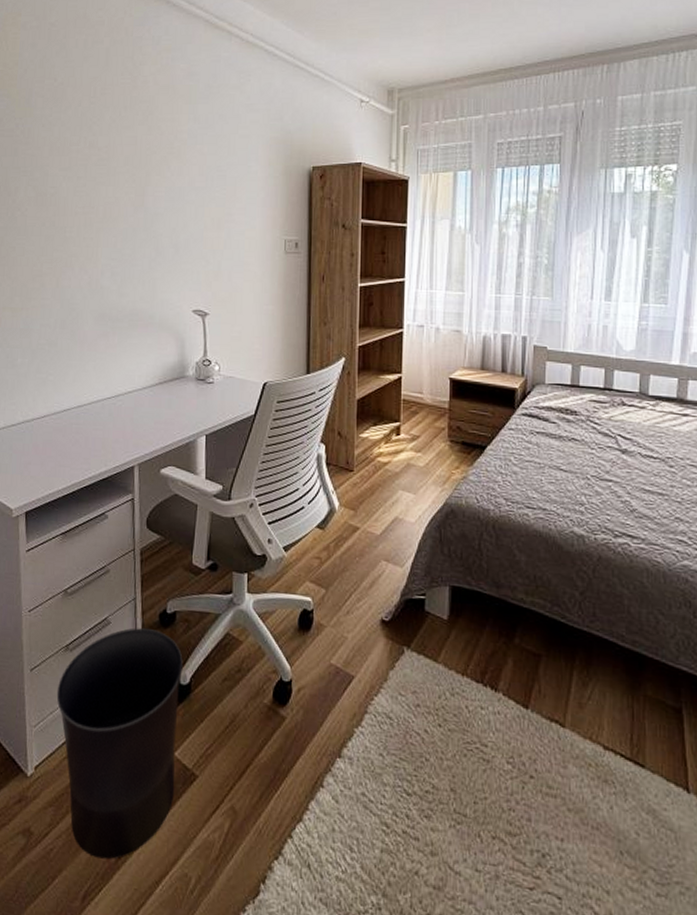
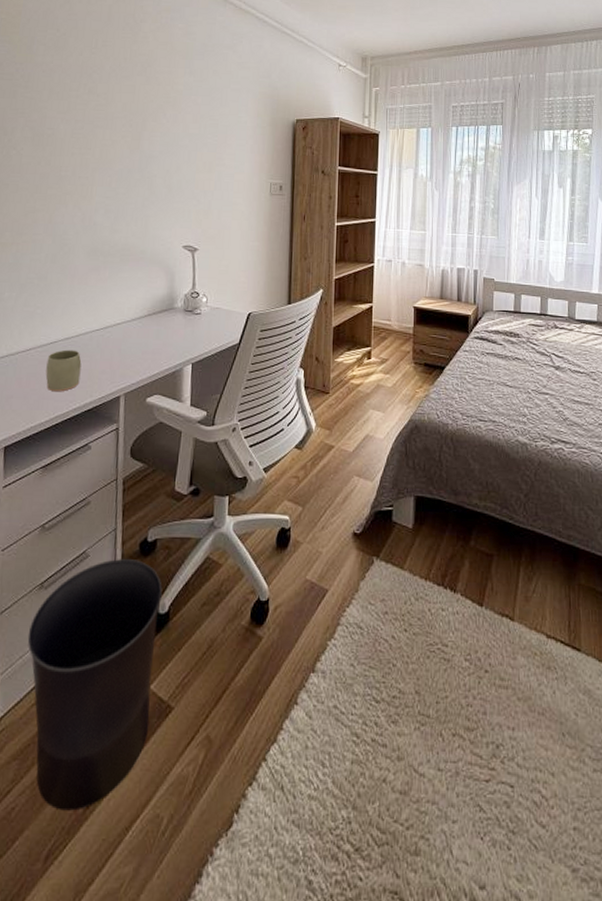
mug: none [61,417,95,460] -> present [45,349,82,392]

